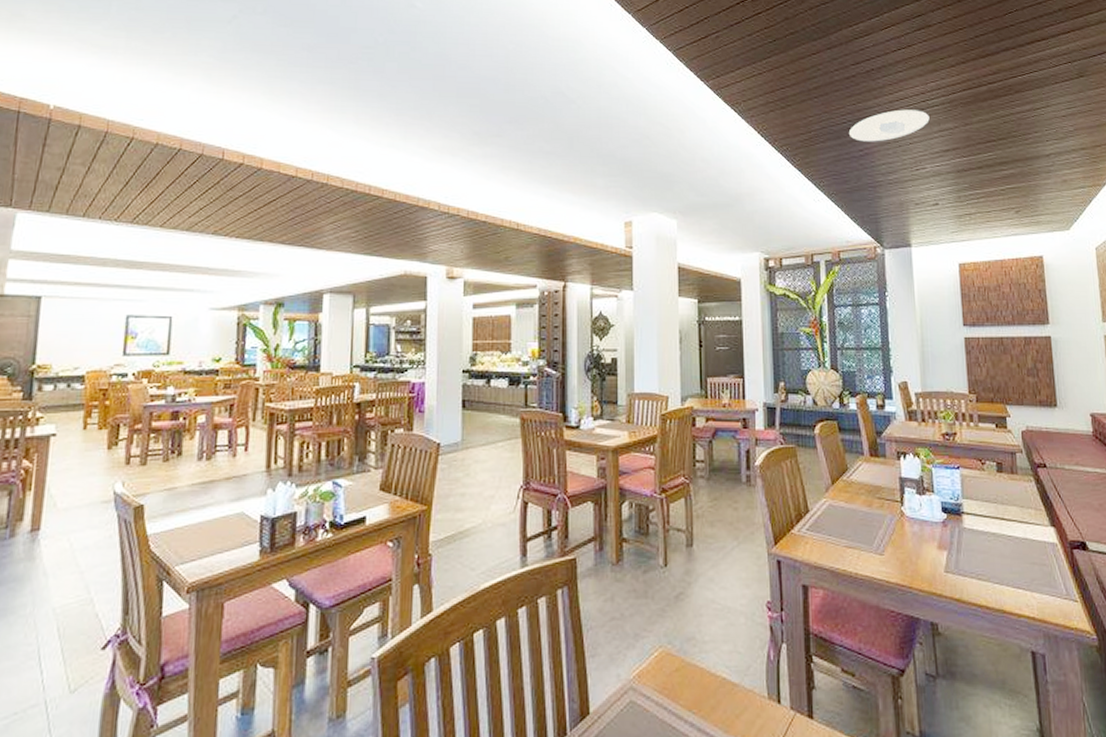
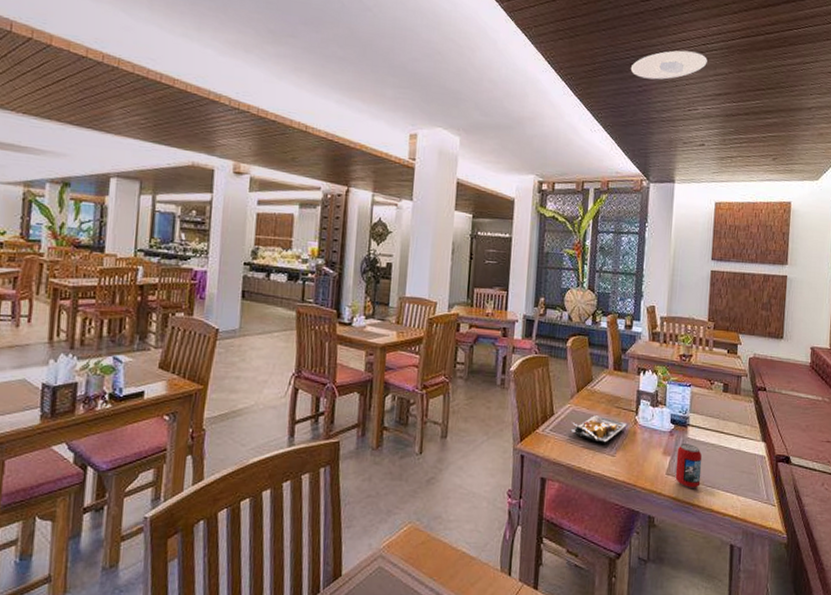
plate: none [829,509,893,542] -> present [570,415,628,444]
beverage can: none [953,535,986,587] -> present [675,444,703,488]

